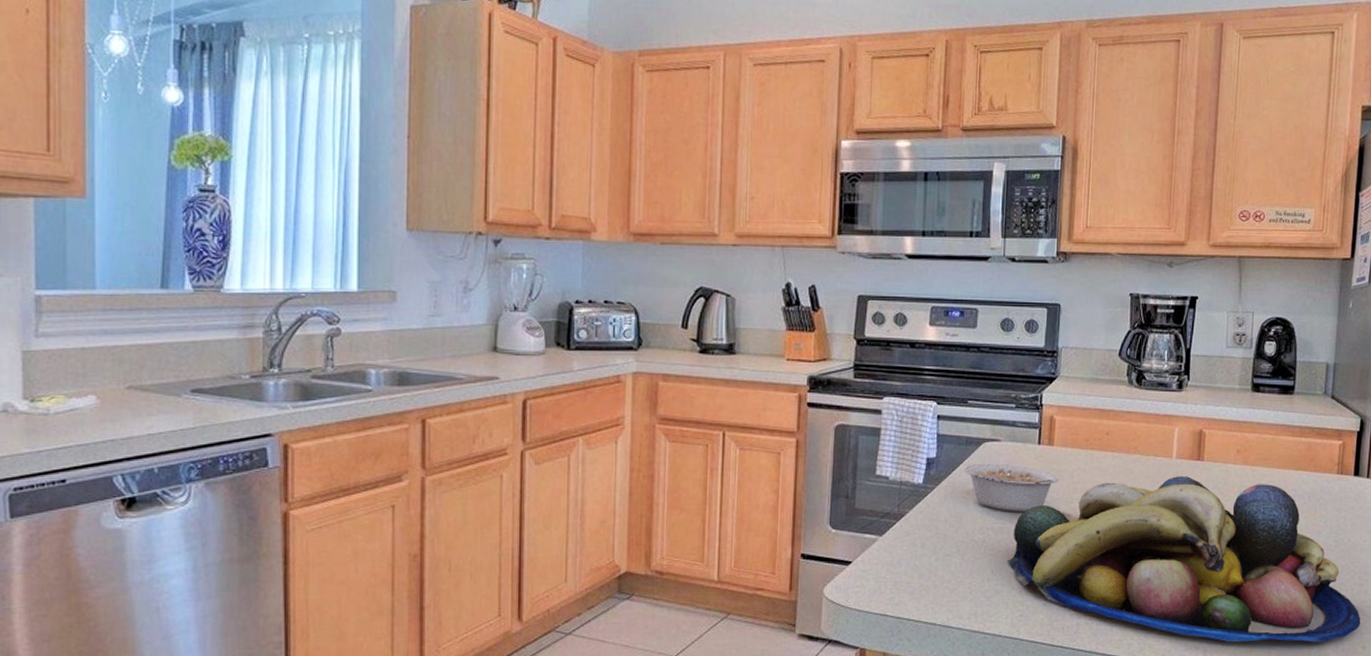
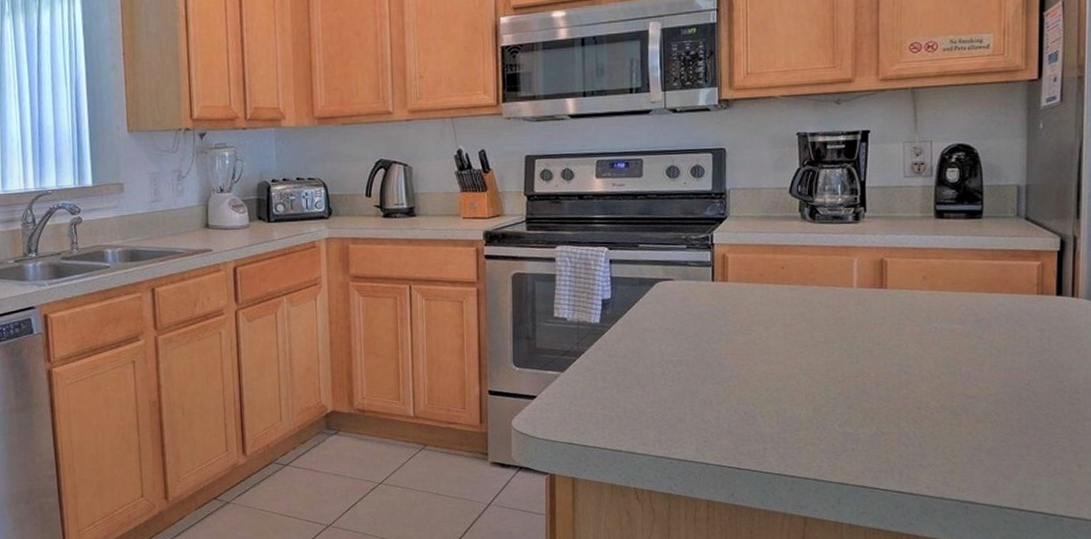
legume: present [963,463,1058,512] -> none [638,301,735,346]
fruit bowl: present [1006,476,1361,643] -> none [687,304,1074,464]

